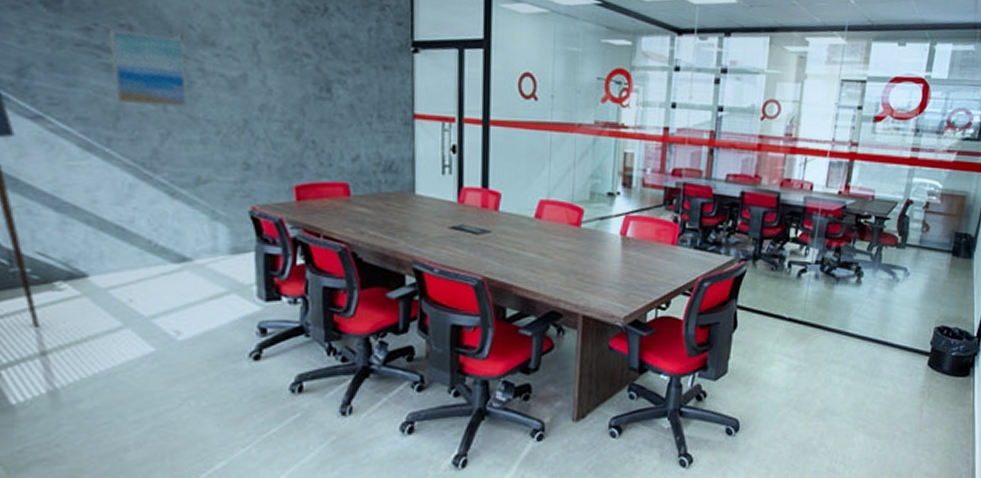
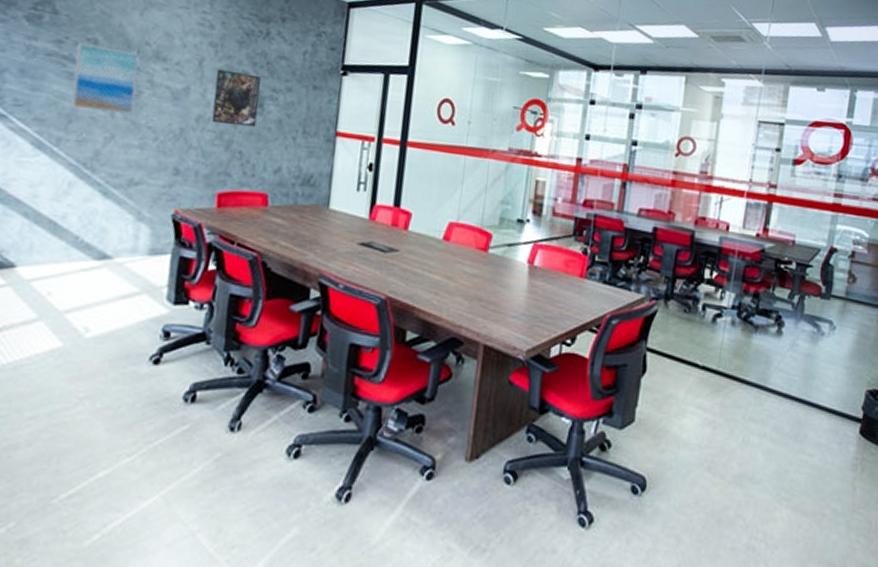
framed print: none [274,52,327,114] -> present [211,69,262,128]

